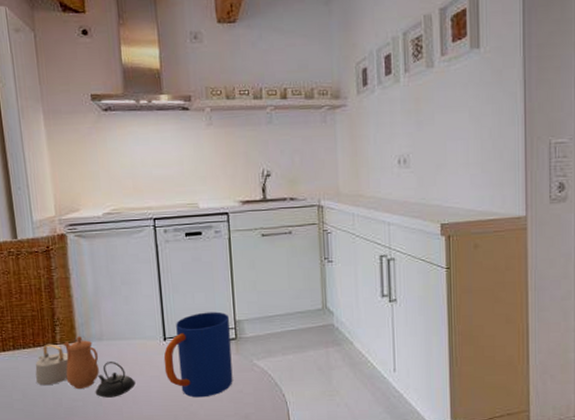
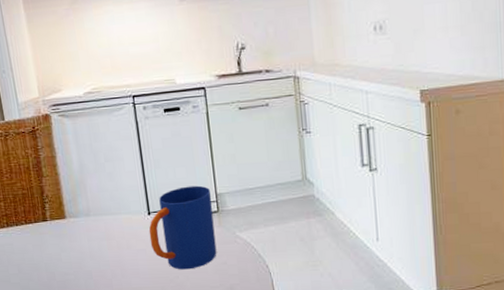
teapot: present [35,336,136,398] -> none [28,213,123,271]

